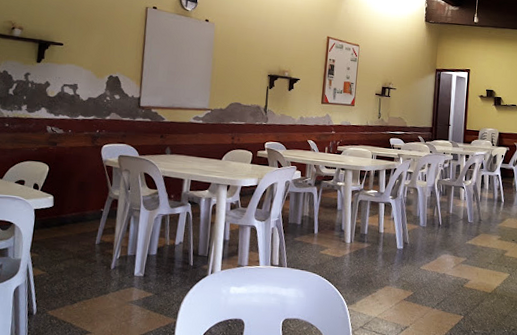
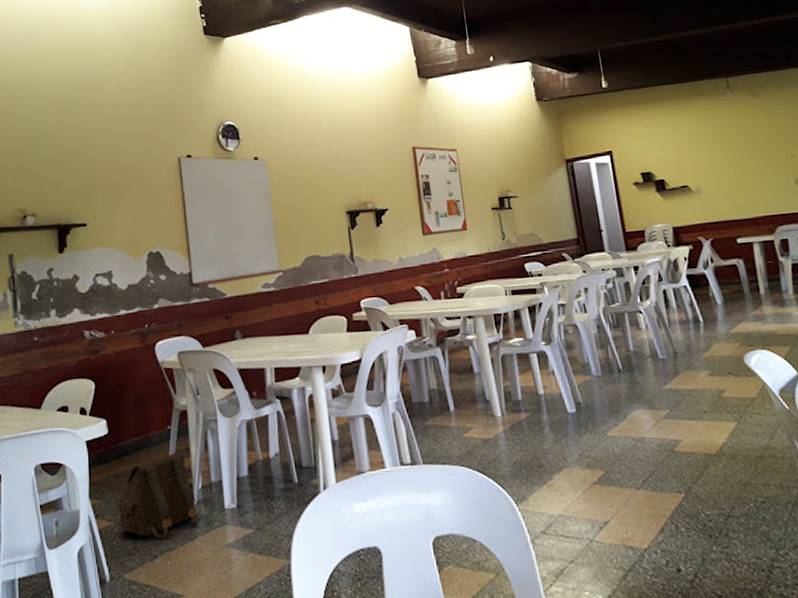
satchel: none [50,228,113,290] -> present [118,451,198,539]

